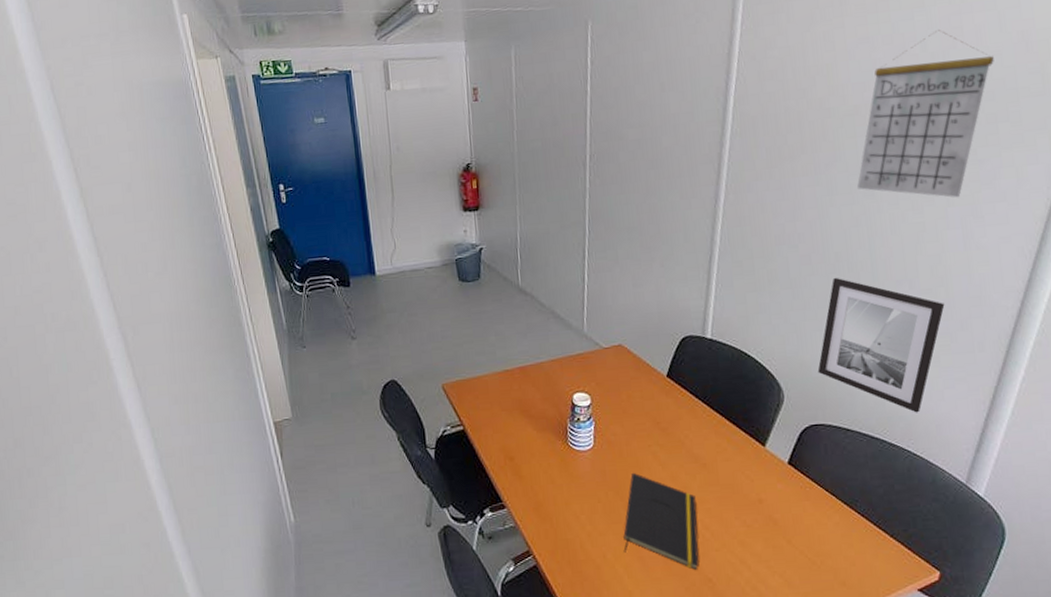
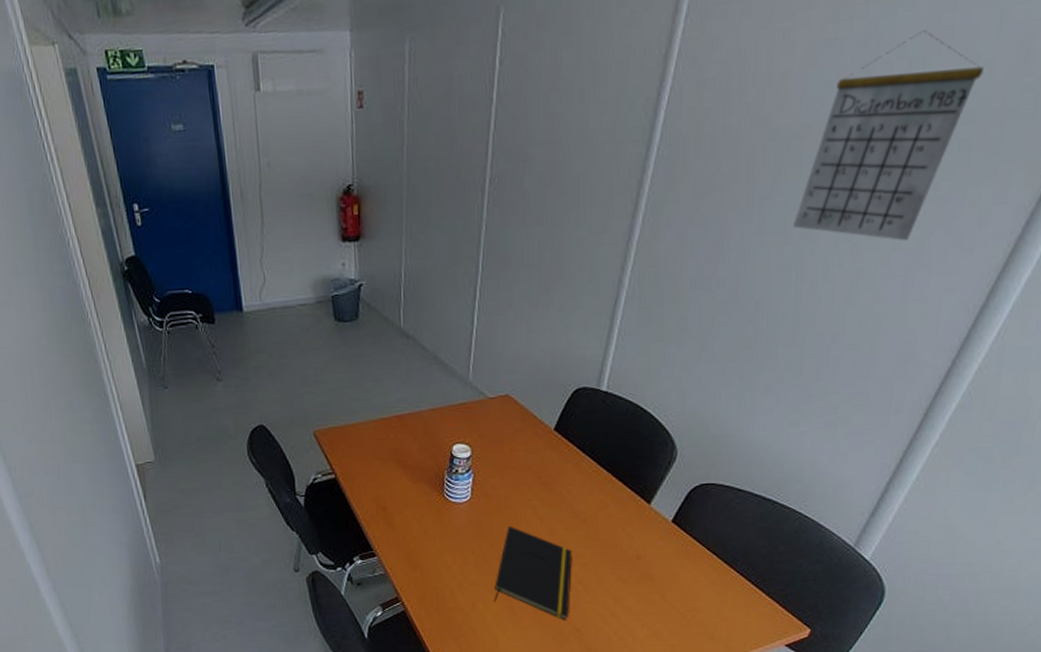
wall art: present [817,277,945,413] -> none [717,328,868,475]

